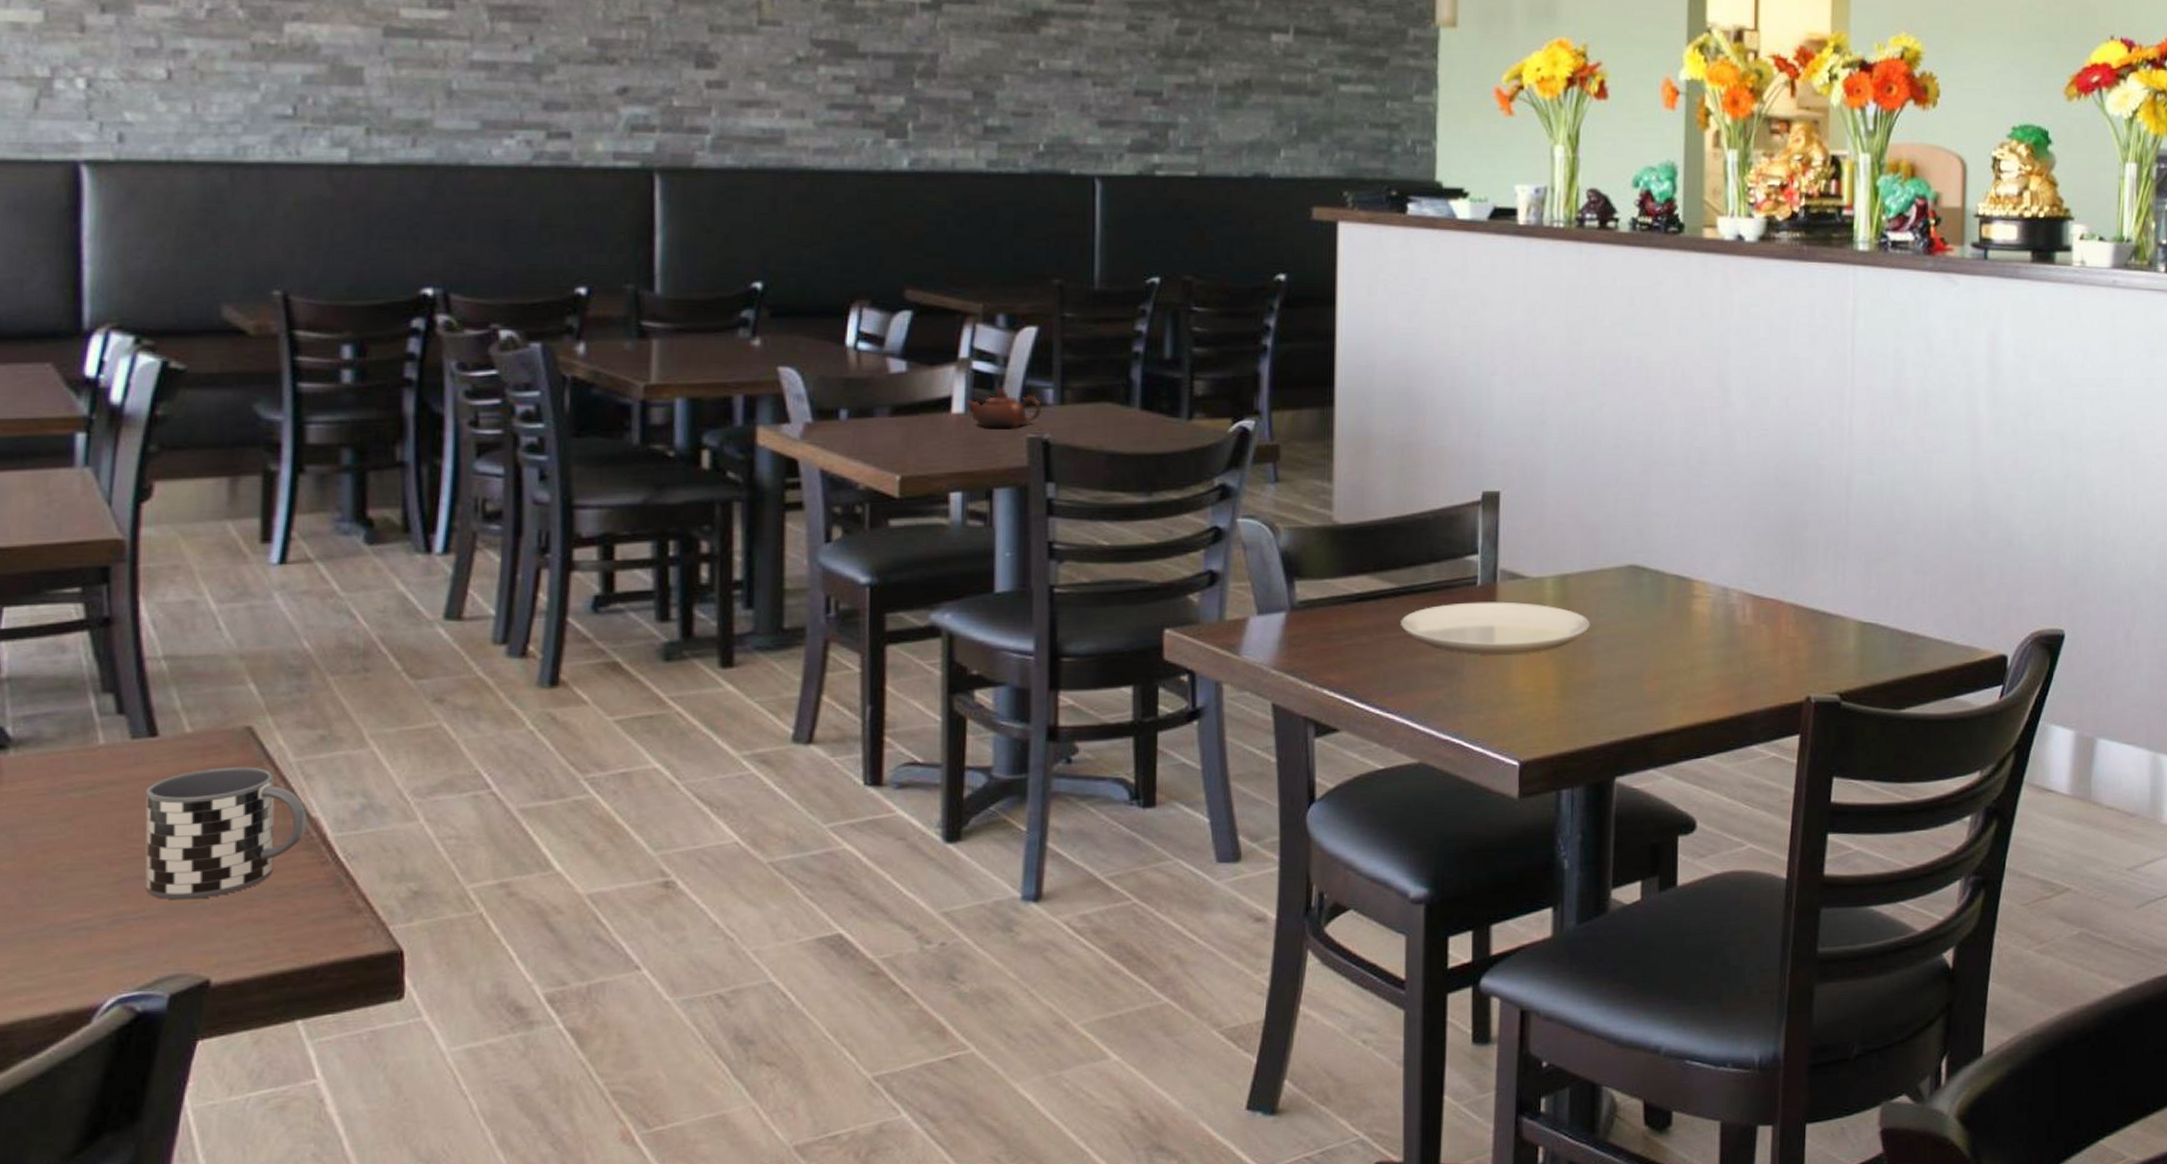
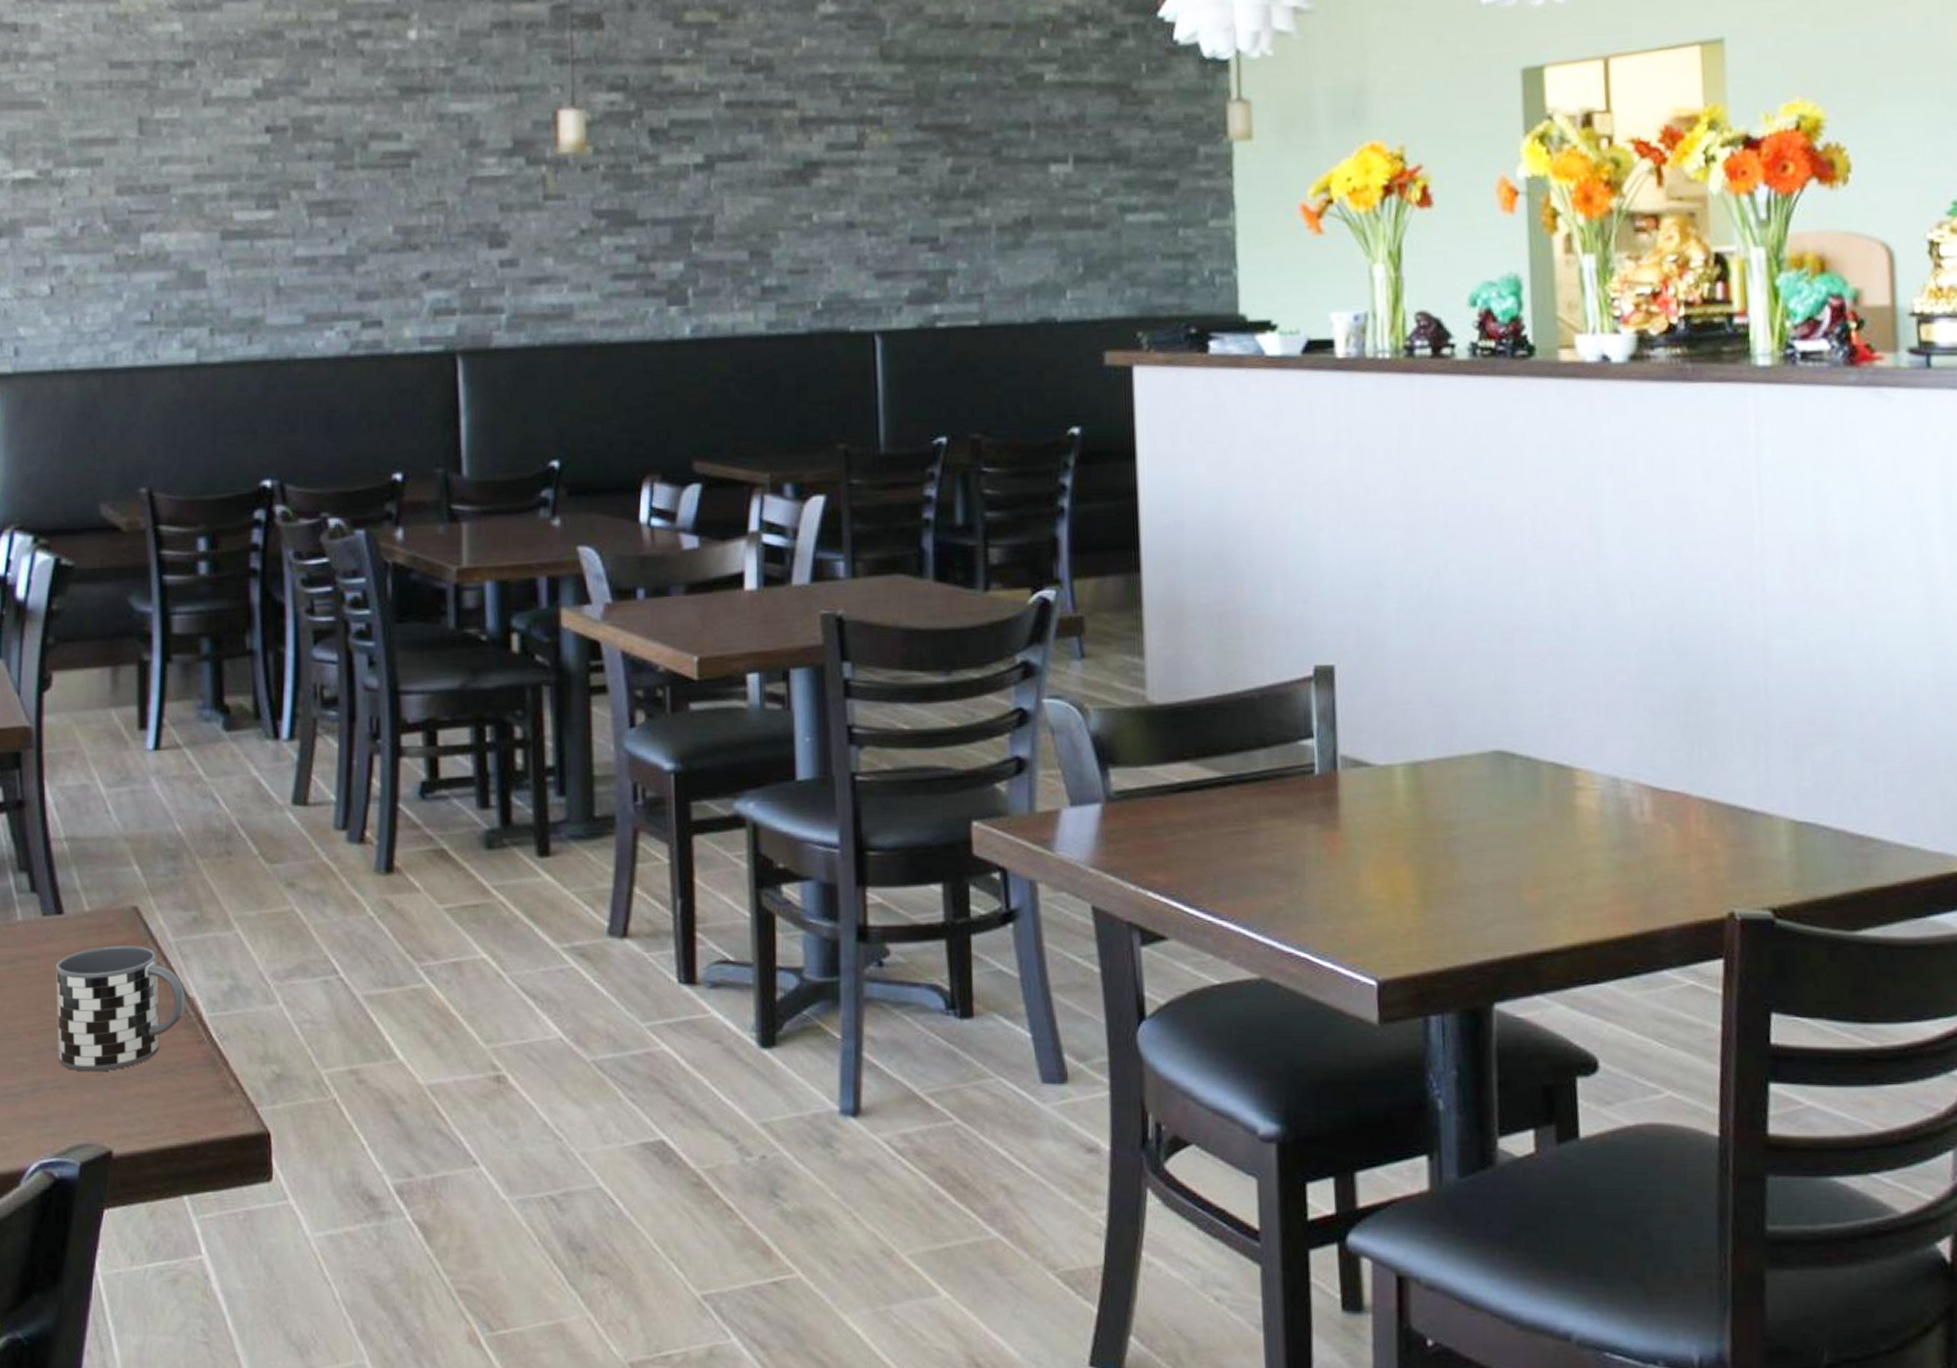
teapot: present [966,387,1042,431] -> none [758,561,834,608]
plate: present [1401,602,1590,655] -> none [1229,793,1452,855]

